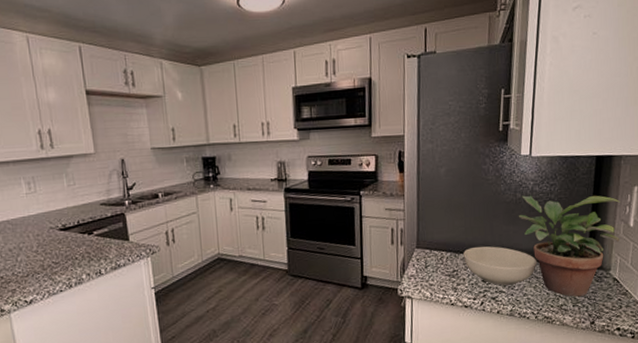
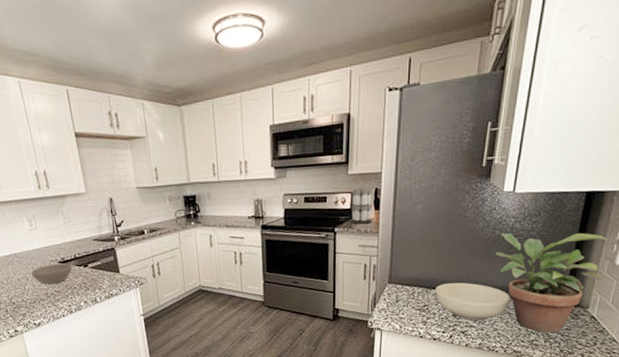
soup bowl: none [25,230,75,256] -> present [30,263,73,285]
spice rack: none [375,146,398,187] -> present [350,183,372,225]

